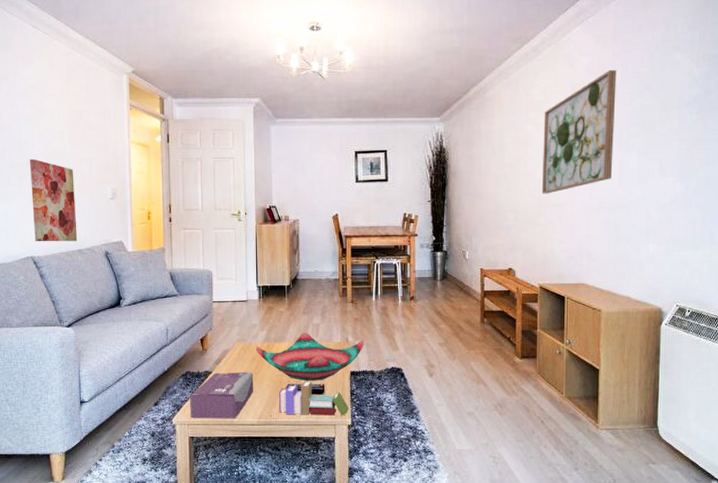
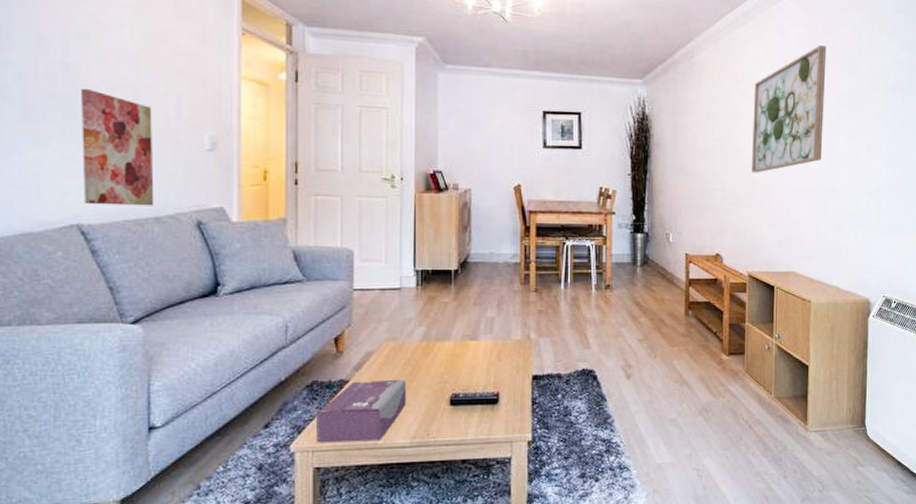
decorative bowl: present [255,332,364,382] -> none [410,328,550,389]
book: present [279,382,349,416] -> none [440,389,529,433]

